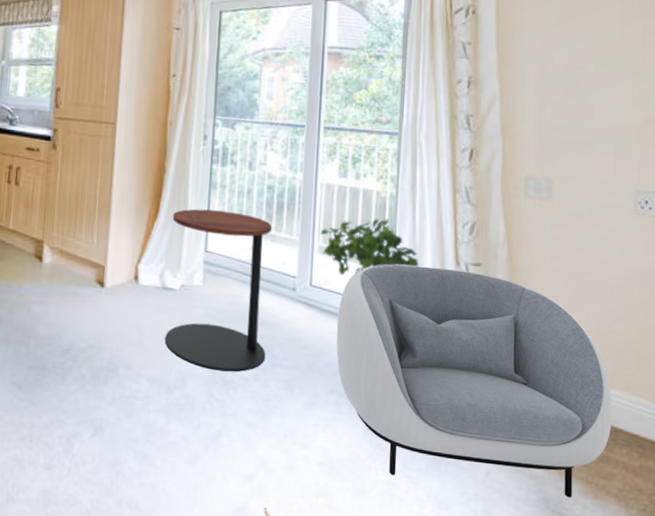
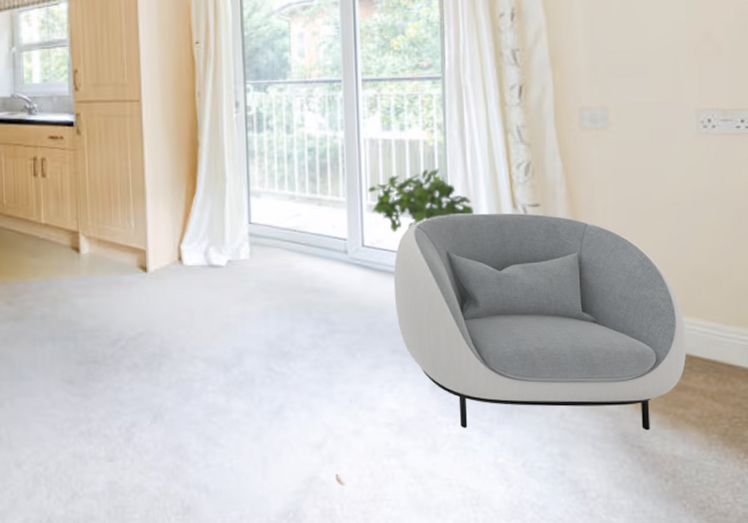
side table: present [165,209,272,372] -> none [211,179,323,344]

